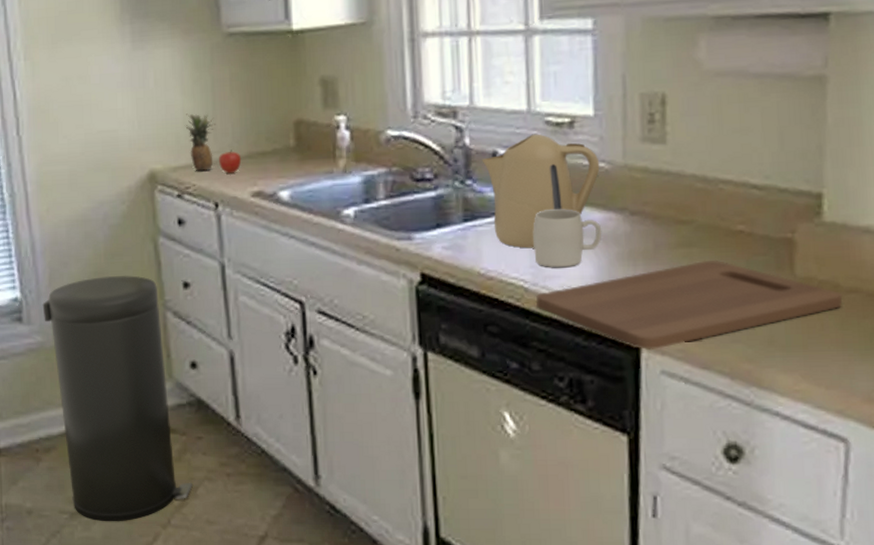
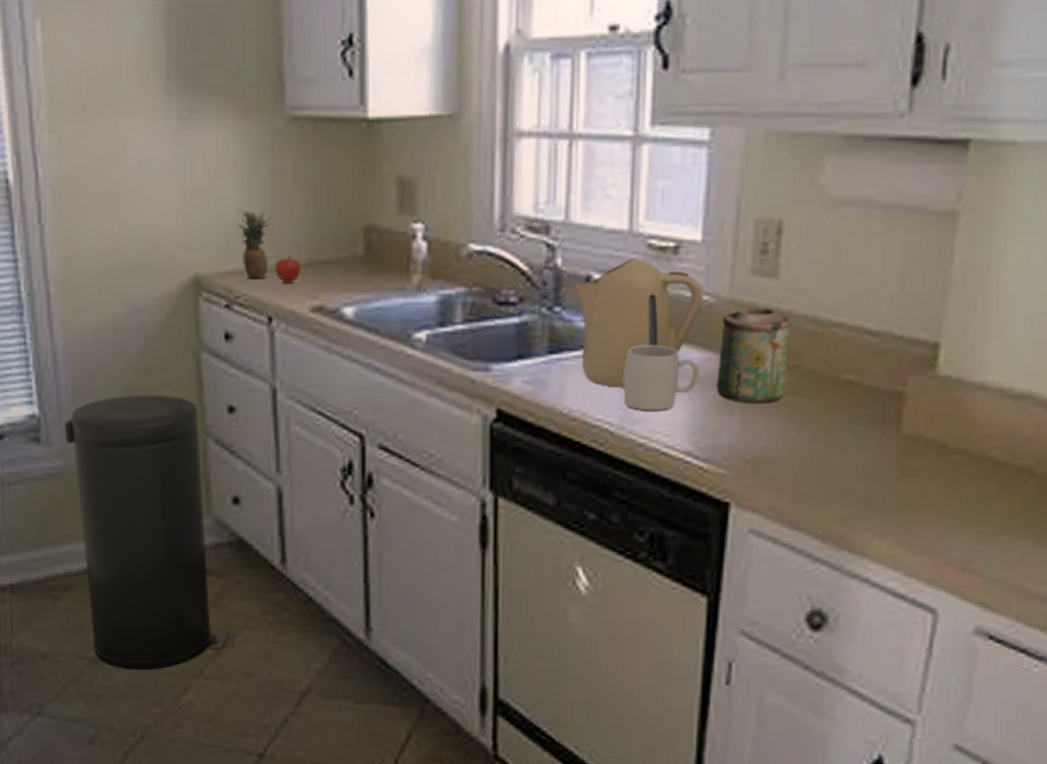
cutting board: present [535,259,843,350] -> none [620,410,949,506]
canister: none [618,170,683,256] -> present [716,307,791,403]

